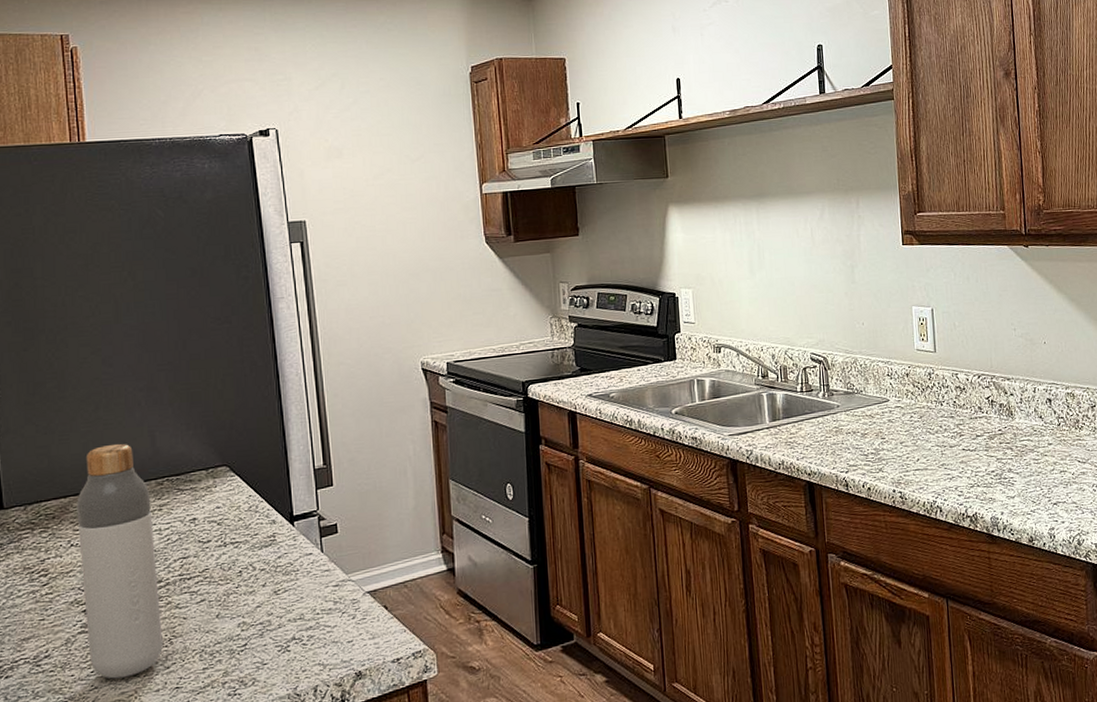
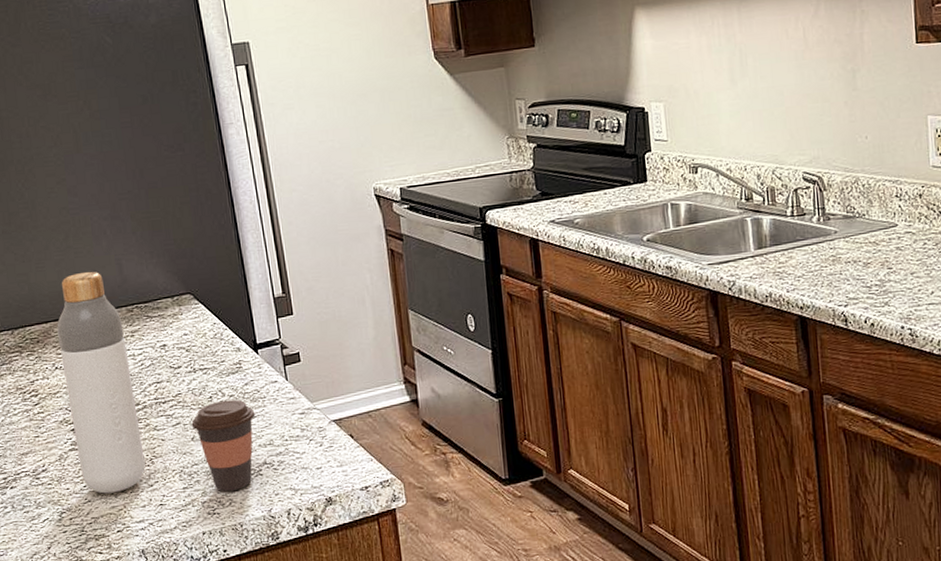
coffee cup: none [217,573,287,671] -> present [191,399,255,492]

